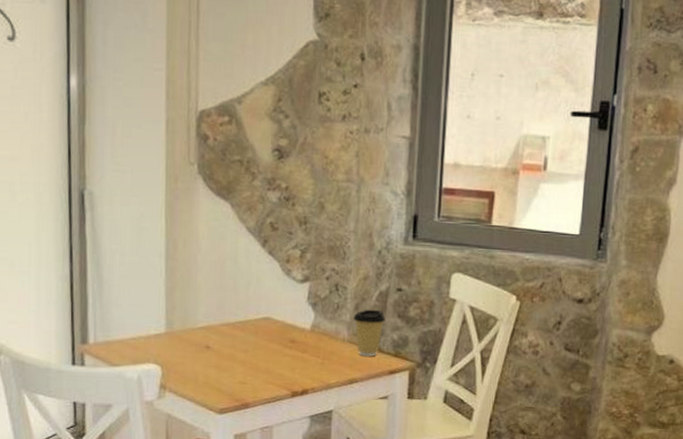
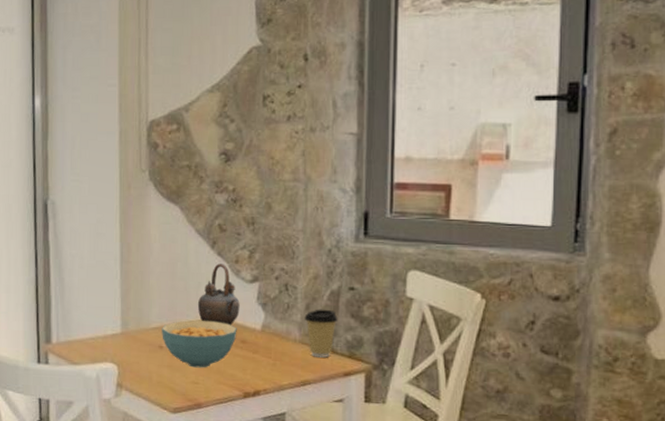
cereal bowl: none [209,320,287,368] -> present [162,320,237,368]
teapot: none [246,262,290,325] -> present [197,263,240,326]

